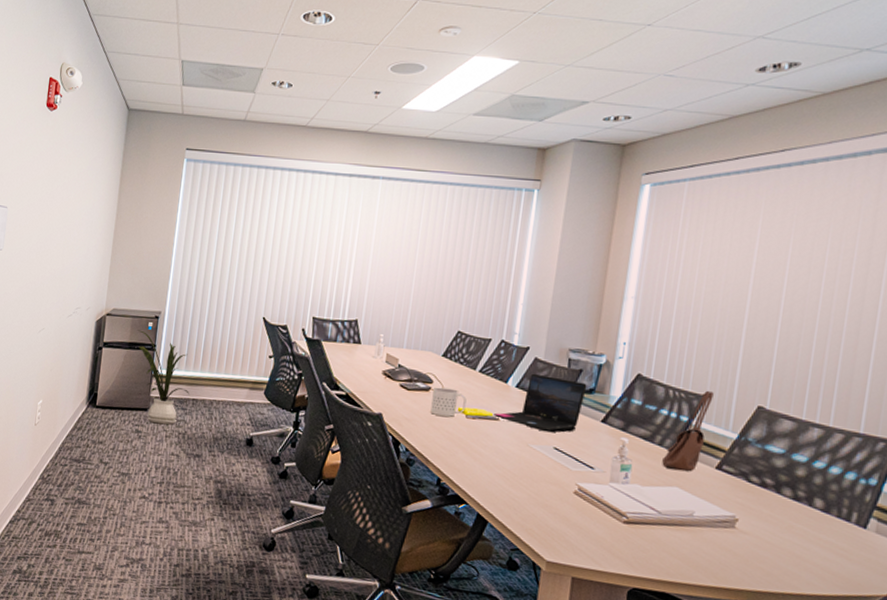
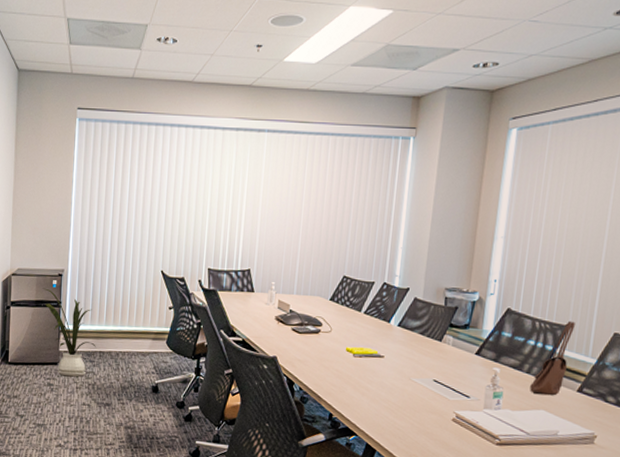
mug: present [430,387,467,417] -> none [321,329,353,357]
laptop: present [494,373,587,433] -> none [378,312,462,367]

